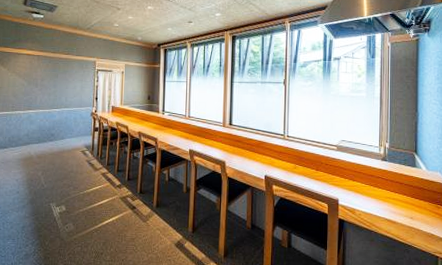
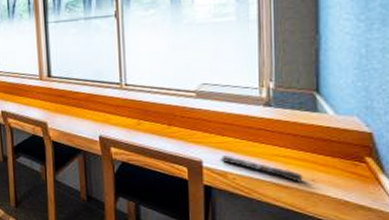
remote control: none [351,196,405,219] -> present [220,156,303,182]

